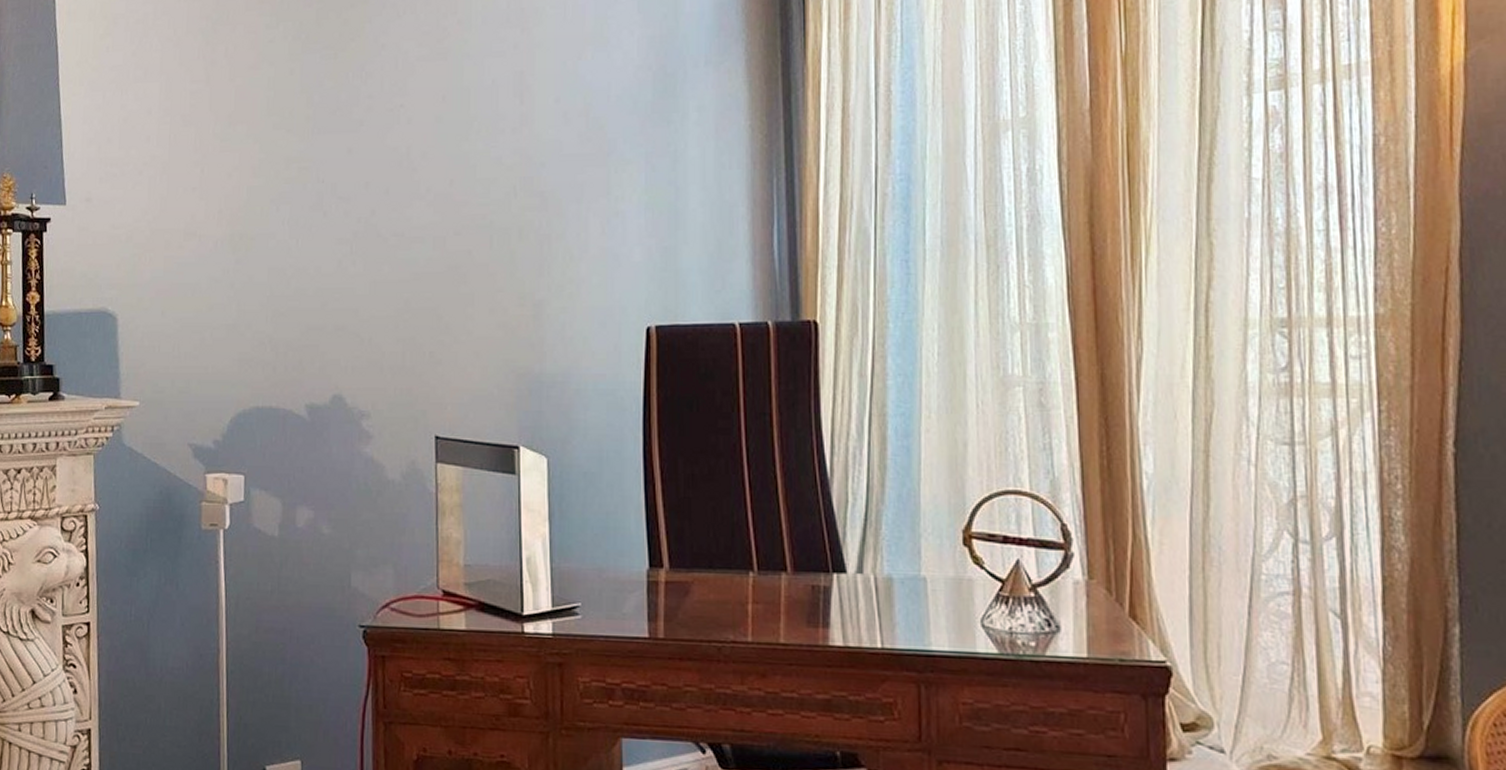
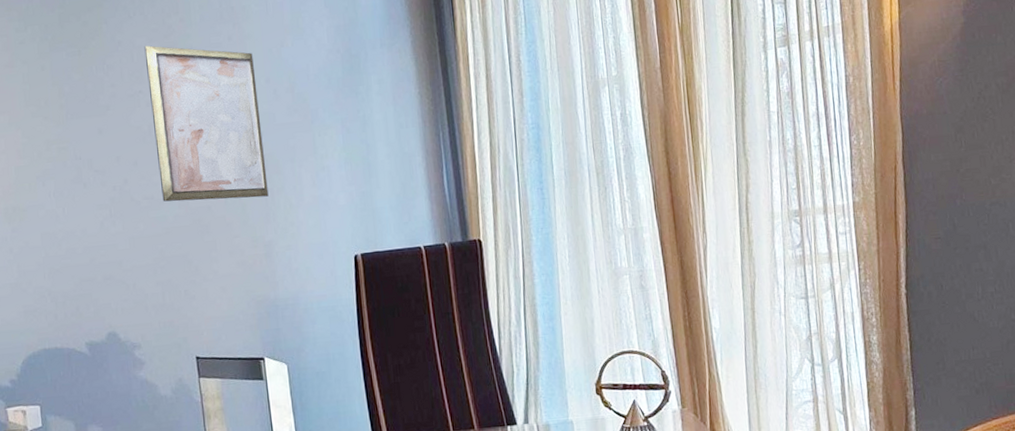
wall art: none [411,51,545,244] -> present [144,45,269,202]

